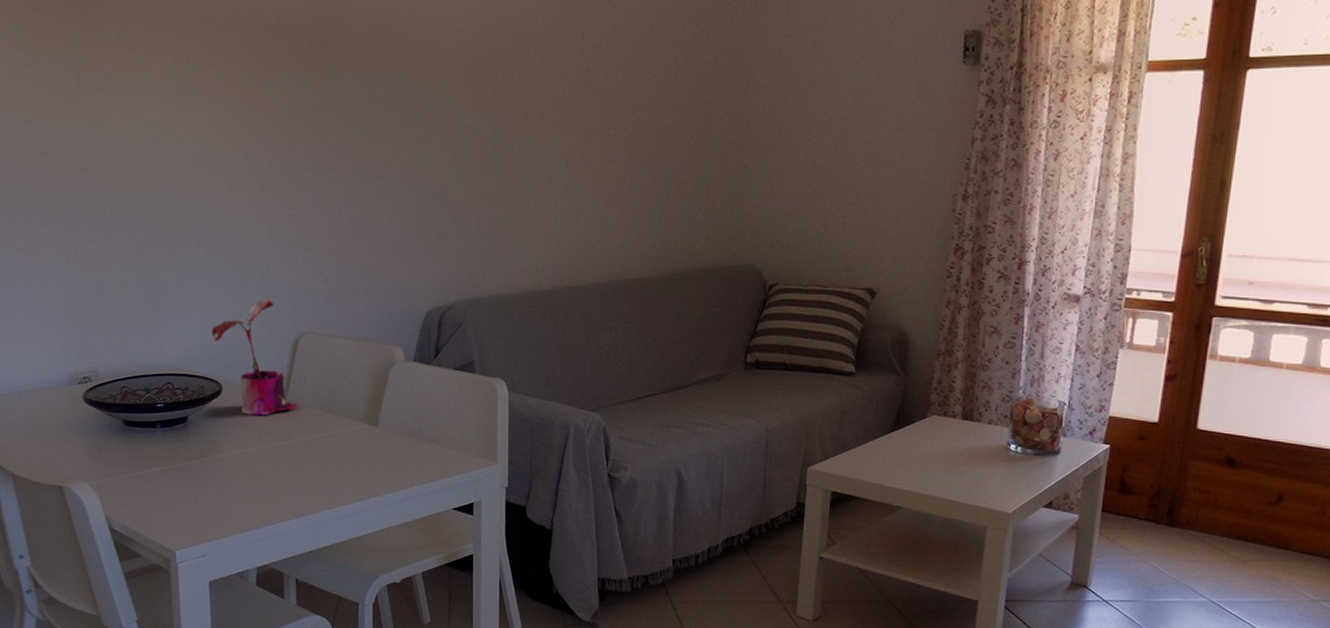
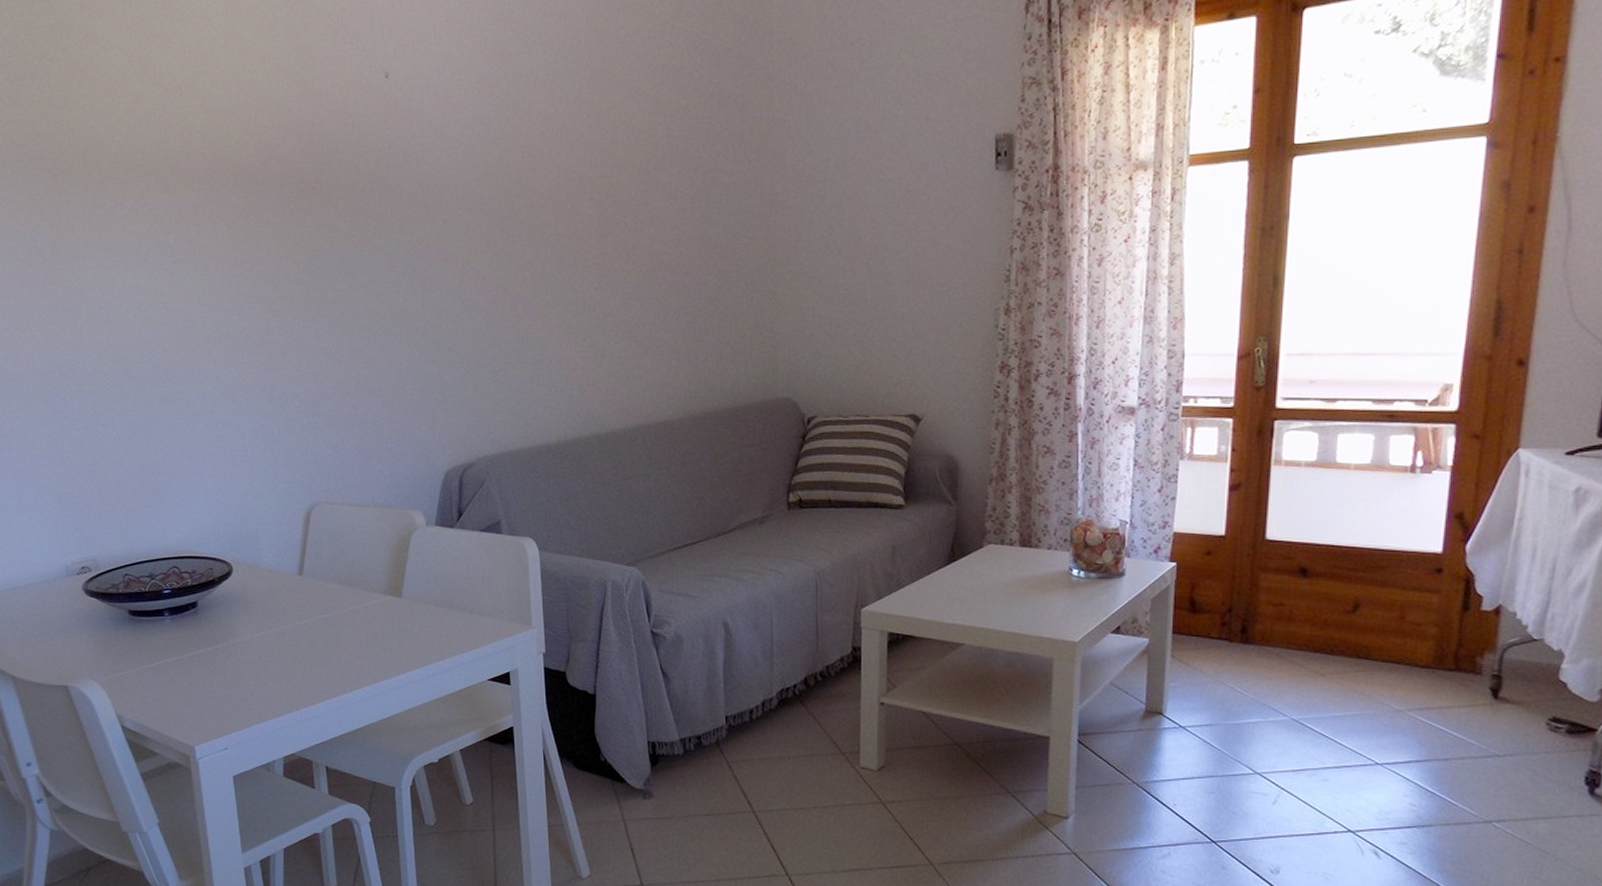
potted plant: present [211,298,298,416] -> none [216,469,315,595]

